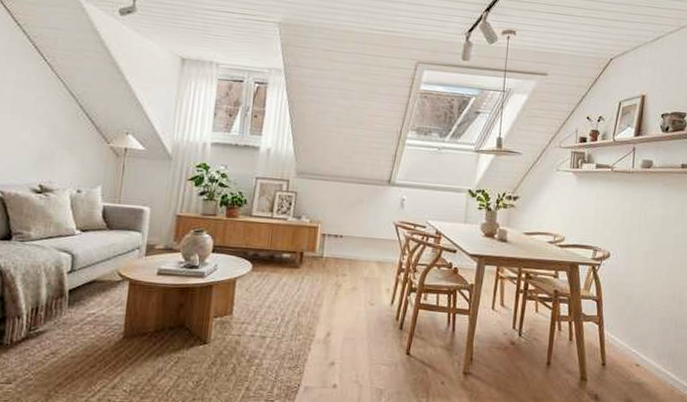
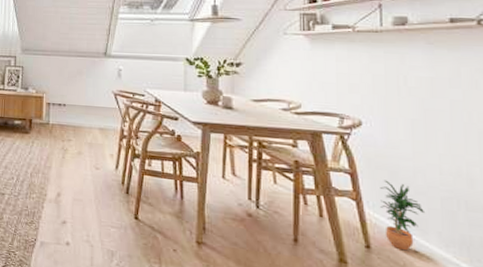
potted plant: none [616,305,648,364] -> present [380,180,426,250]

